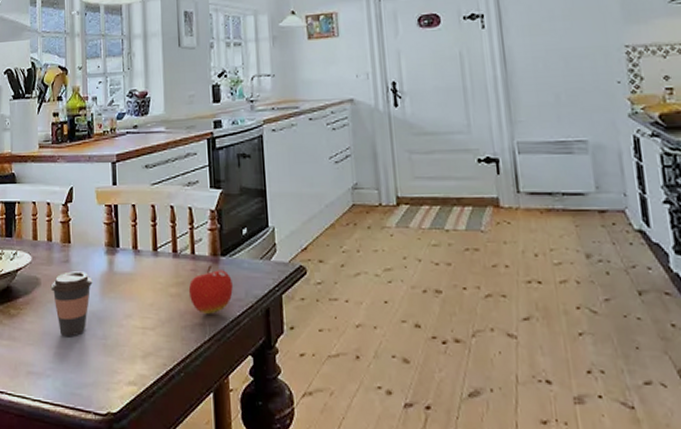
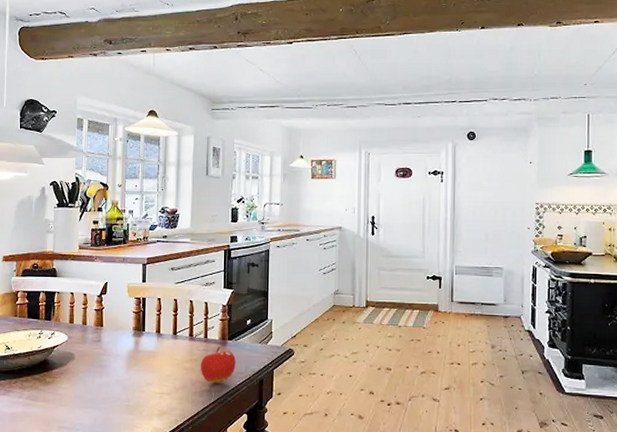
coffee cup: present [50,271,93,336] -> none [83,349,120,399]

